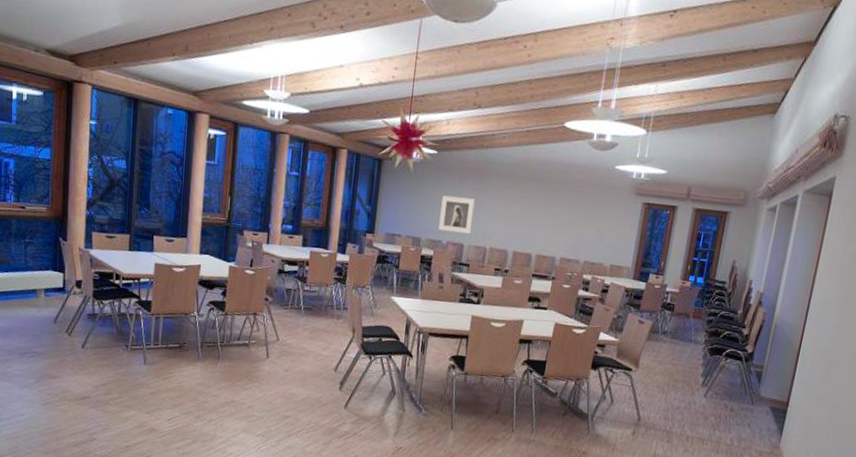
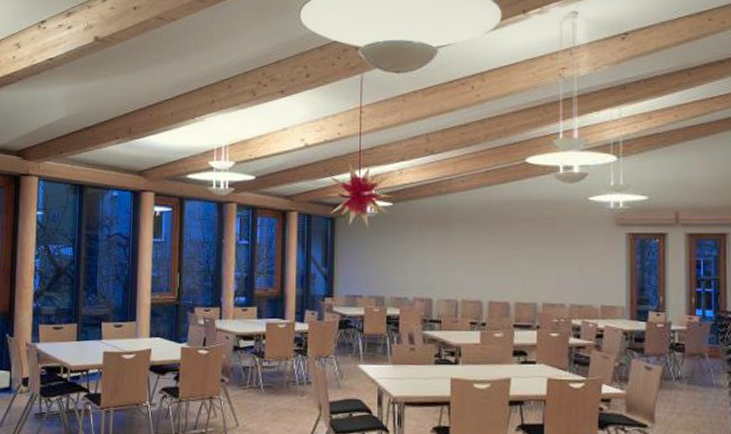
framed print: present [438,195,475,234] -> none [403,248,439,287]

